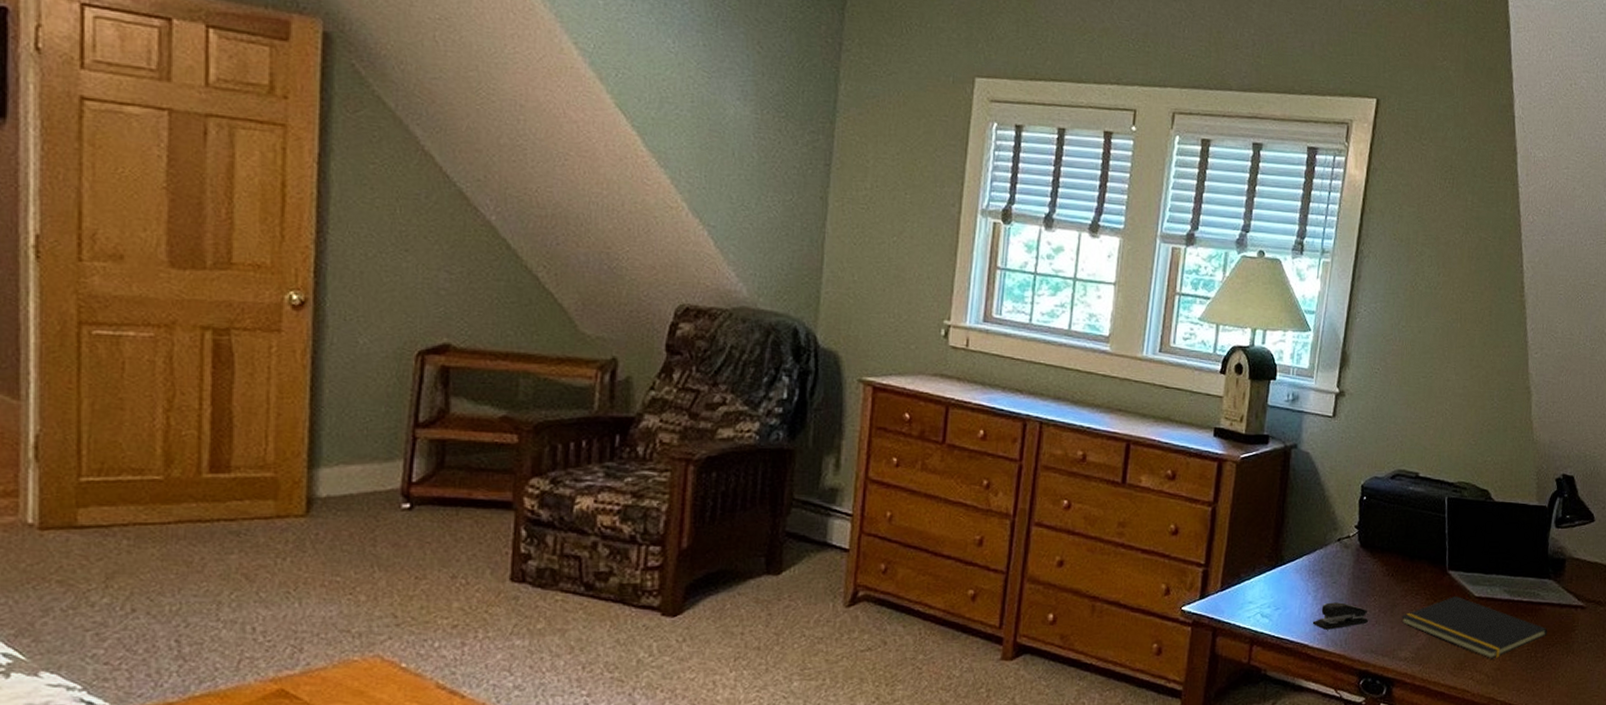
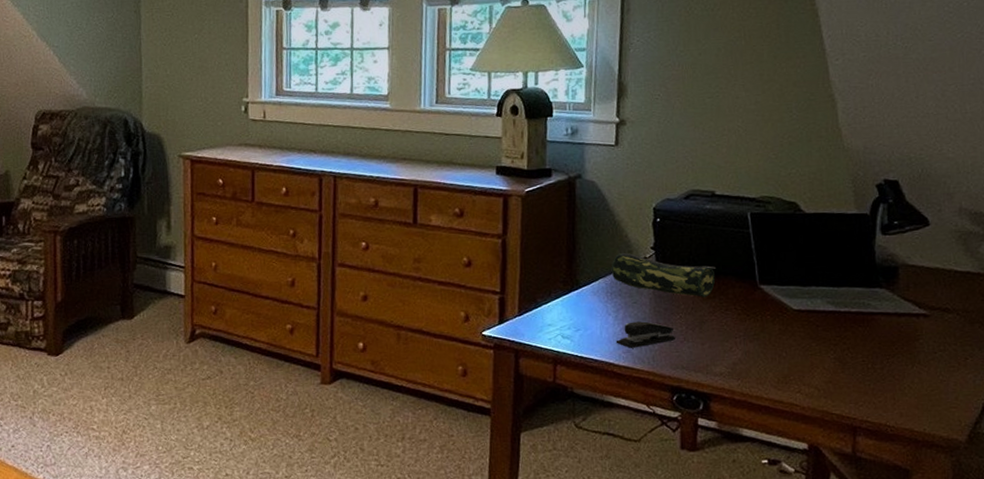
pencil case: none [1316,529,1411,580] -> present [612,252,716,297]
notepad: present [1401,595,1548,659] -> none [712,309,885,372]

